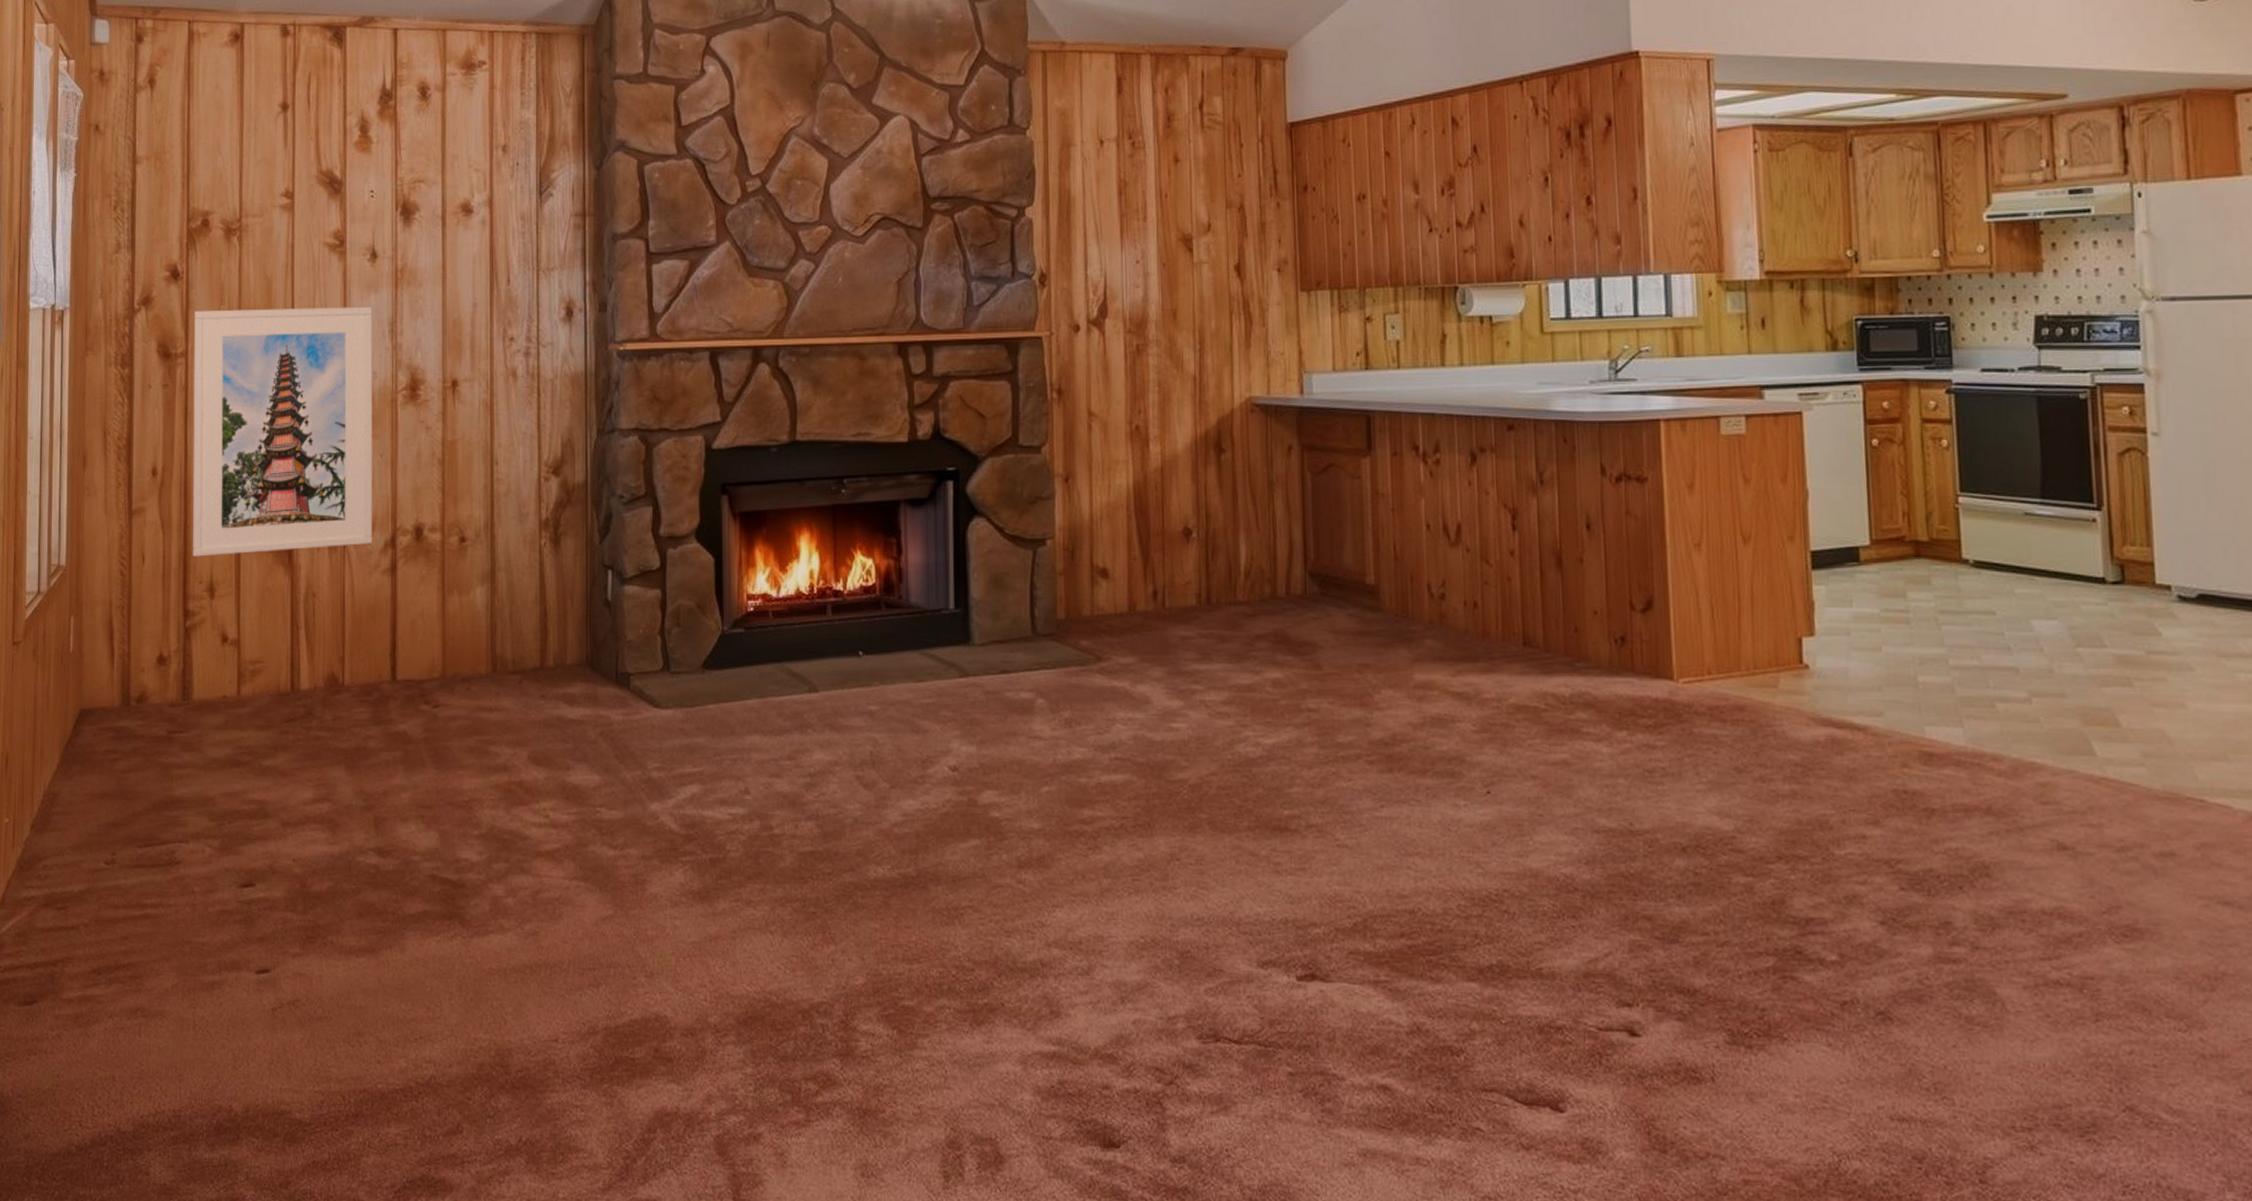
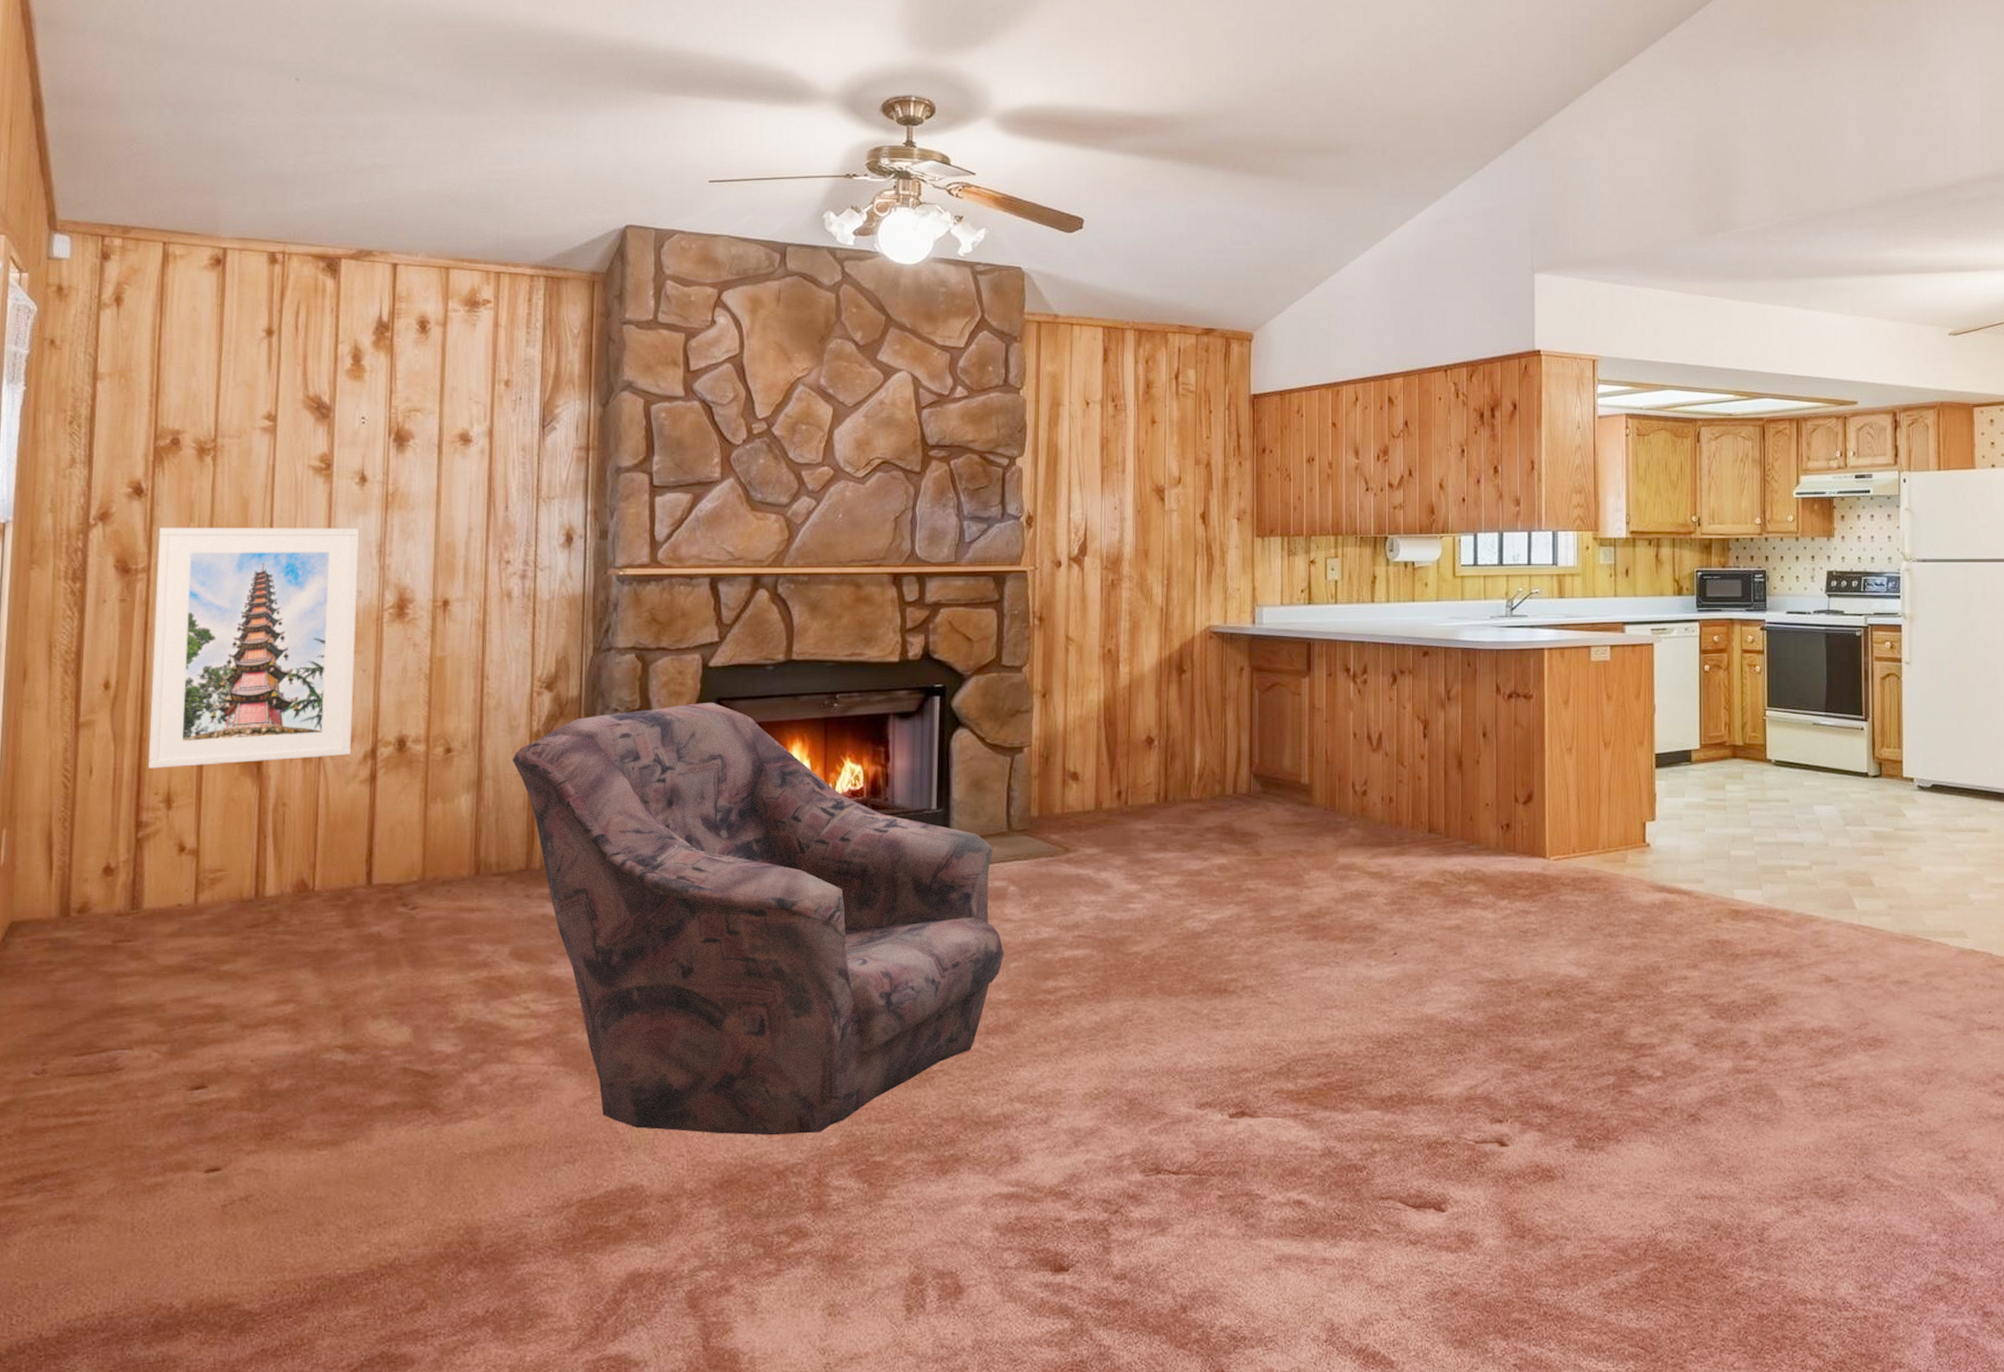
armchair: none [524,487,1034,970] -> present [513,702,1004,1136]

